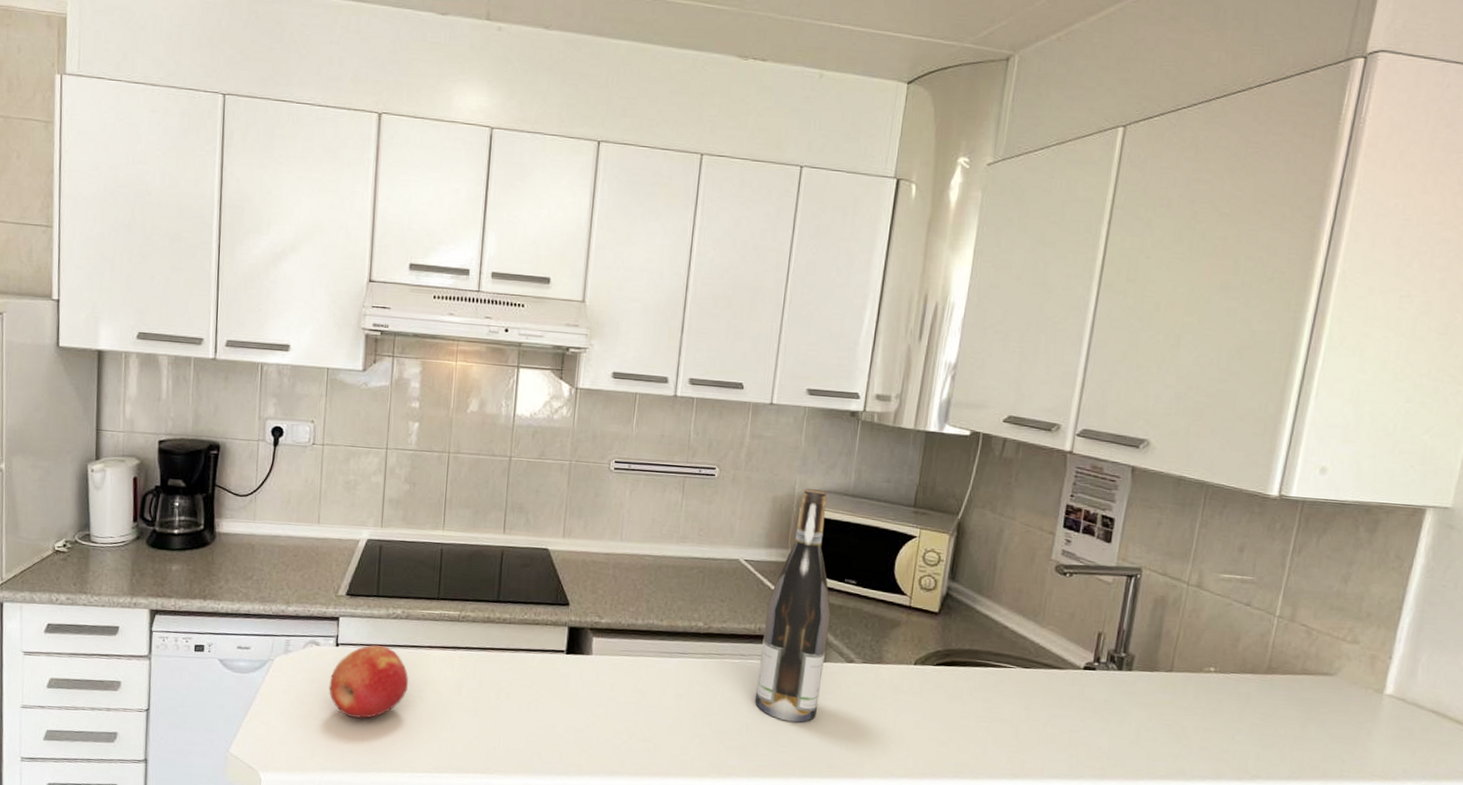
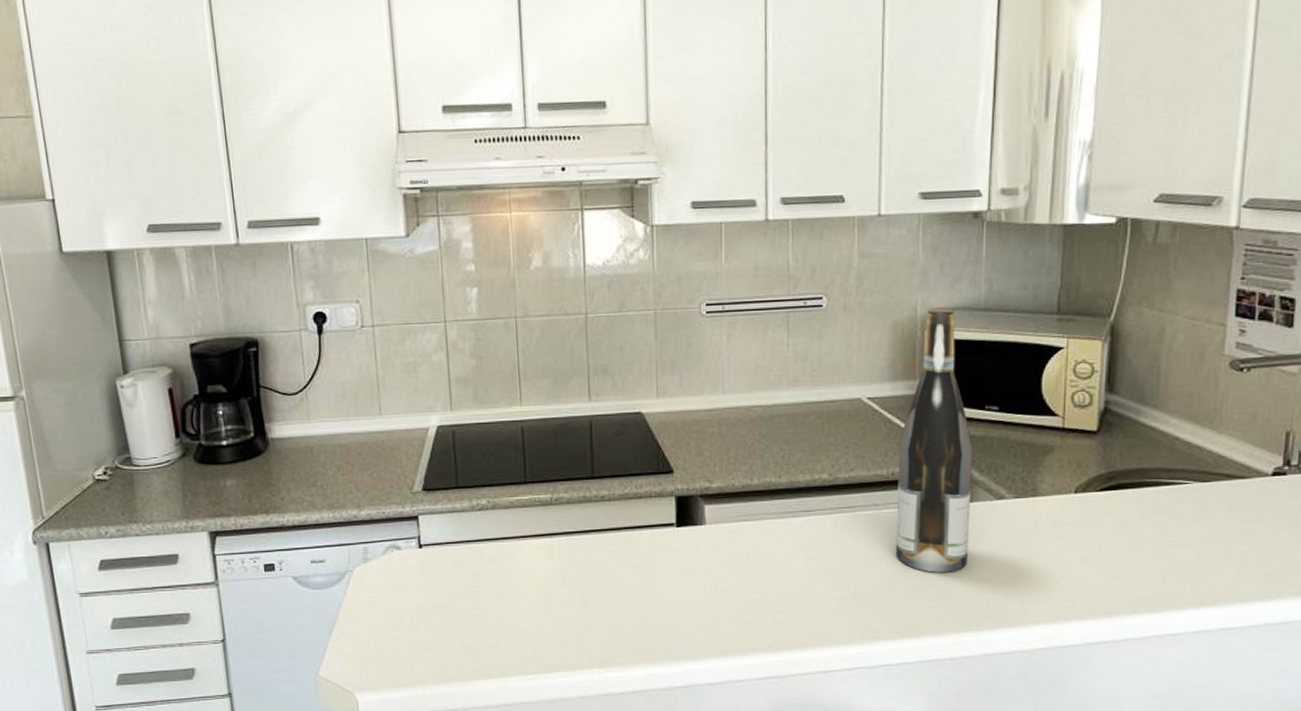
apple: present [329,645,409,718] -> none [417,542,506,623]

